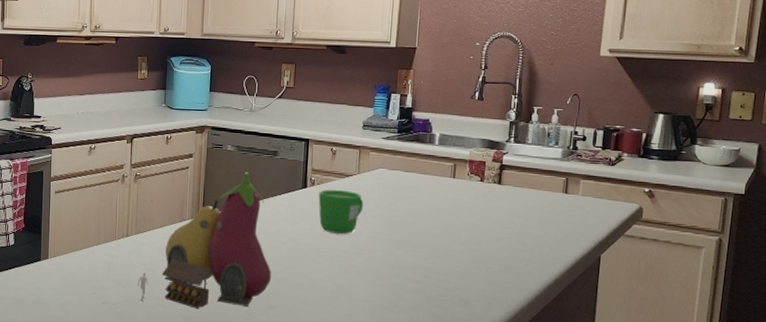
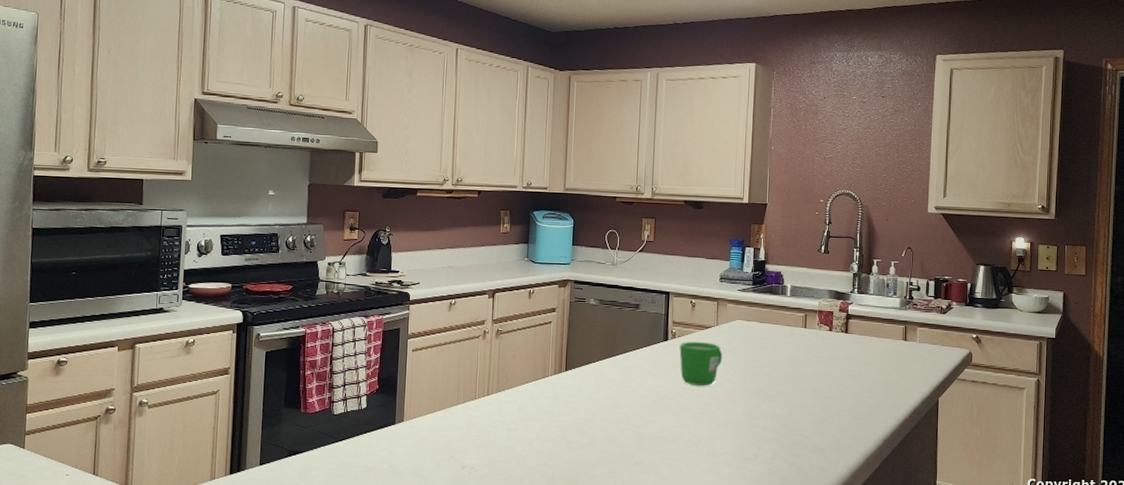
fruit: present [137,172,272,309] -> none [498,326,635,469]

